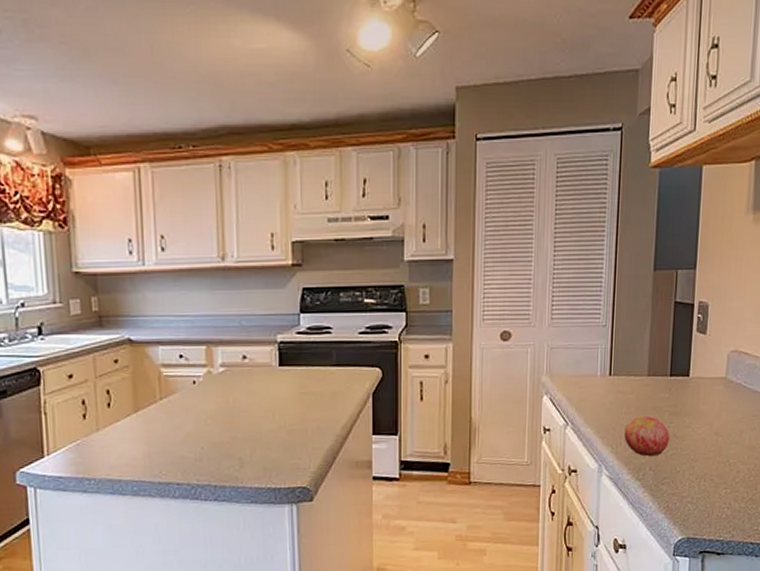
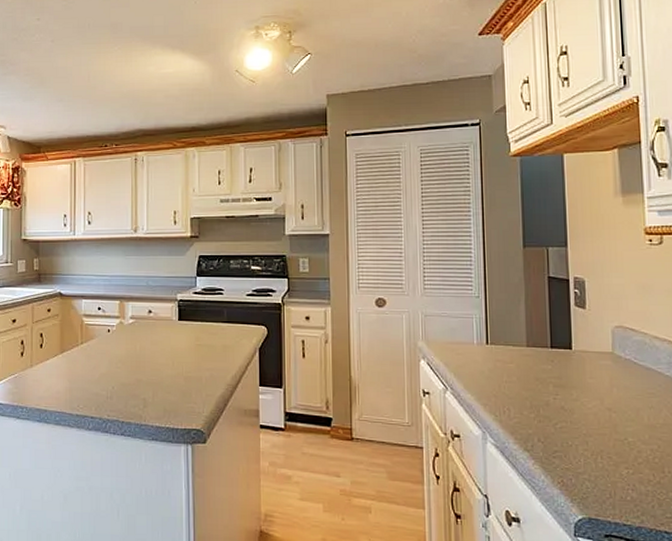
apple: present [624,415,670,457] -> none [507,385,558,428]

